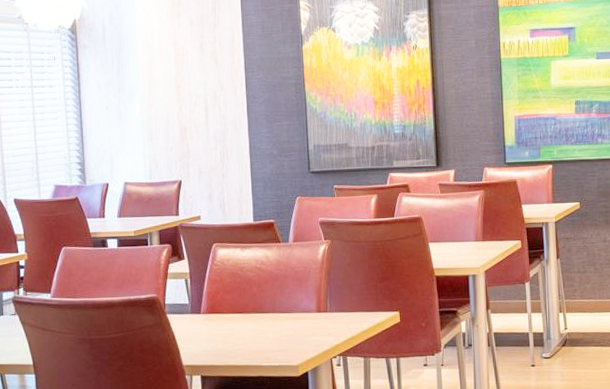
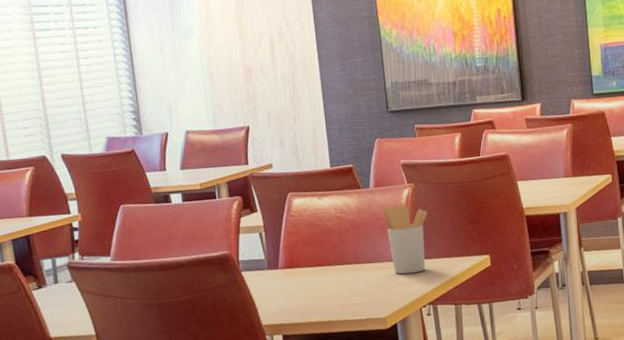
utensil holder: none [299,260,342,326] -> present [381,204,427,275]

